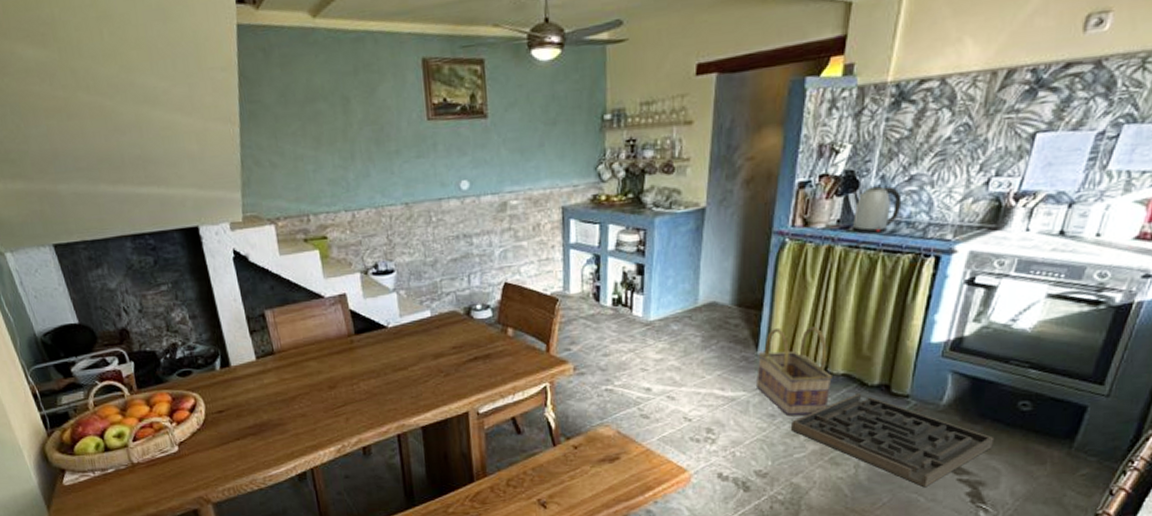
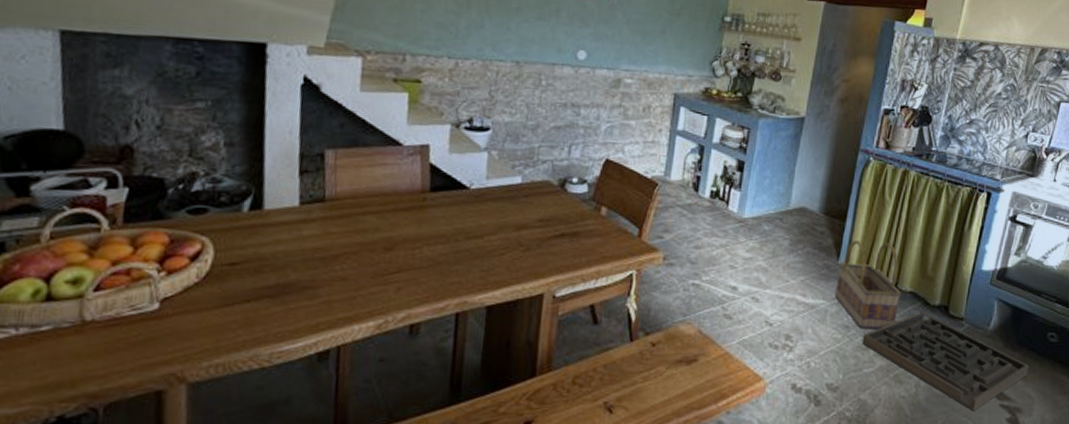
kettle: present [852,186,902,234] -> none [924,123,964,165]

